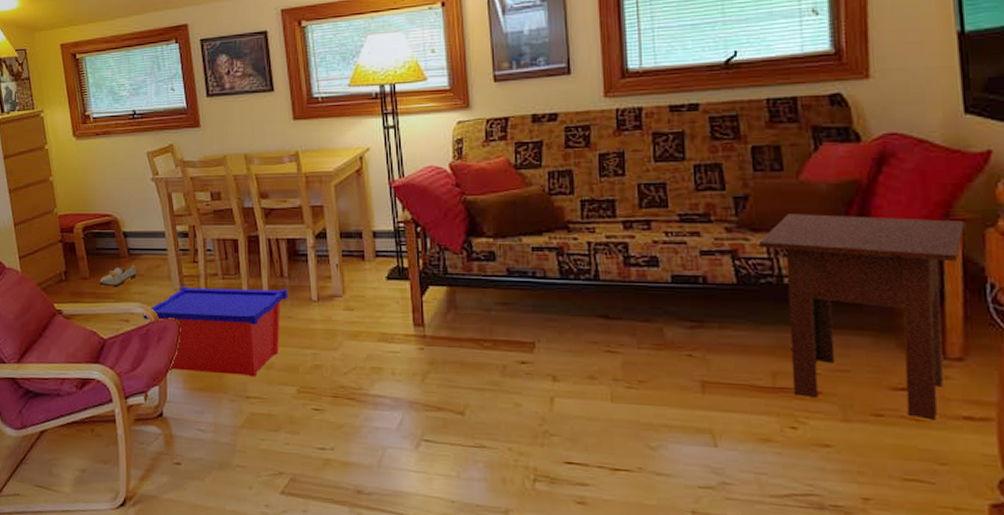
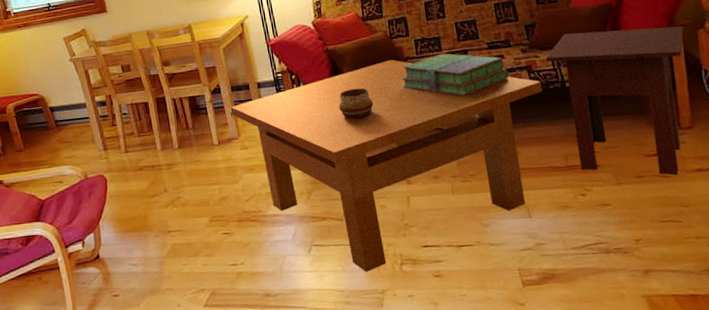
shoe: present [99,264,136,287] -> none [33,133,65,155]
storage bin: present [143,286,288,377] -> none [73,138,194,218]
table: none [336,222,750,483] -> present [230,60,543,272]
decorative bowl: none [473,252,519,289] -> present [338,88,374,118]
stack of books: none [558,221,705,279] -> present [401,53,509,96]

